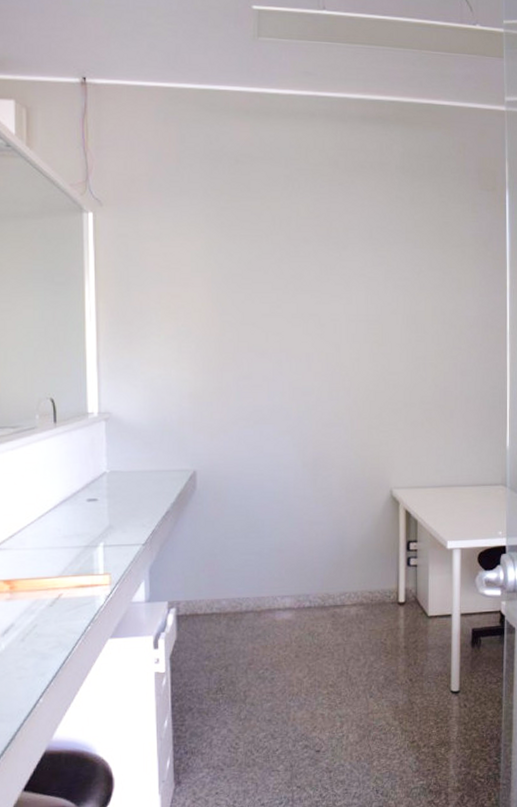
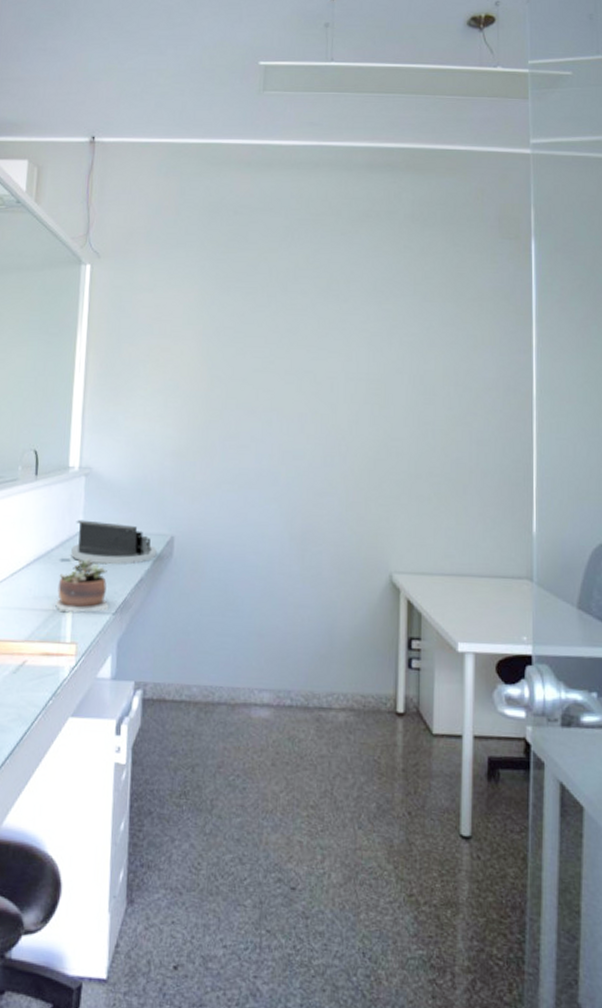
succulent plant: none [86,497,139,548] -> present [55,558,109,613]
desk organizer: none [97,462,181,501] -> present [71,519,157,565]

